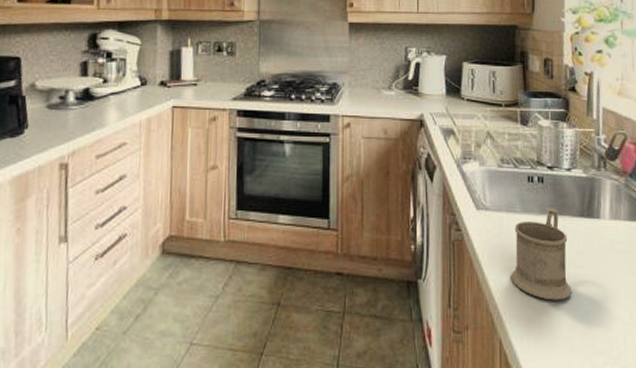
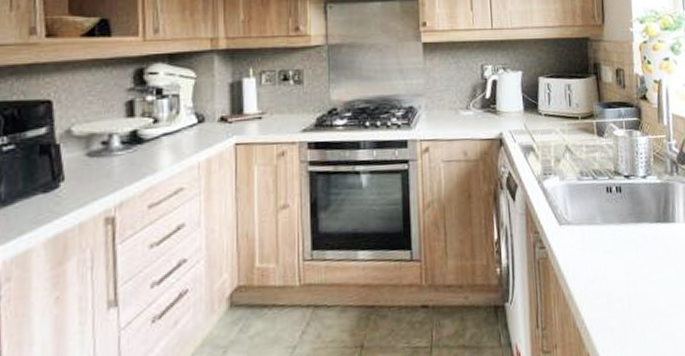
mug: present [511,207,572,301] -> none [595,215,653,309]

